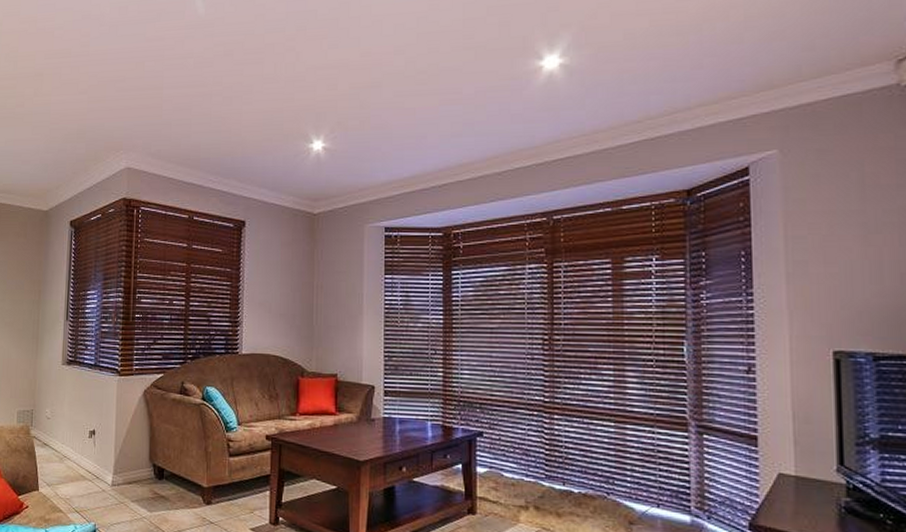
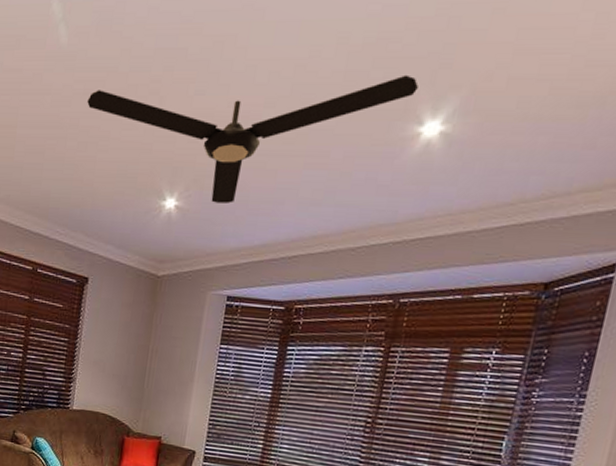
ceiling fan: none [228,18,532,142] -> present [87,74,418,203]

